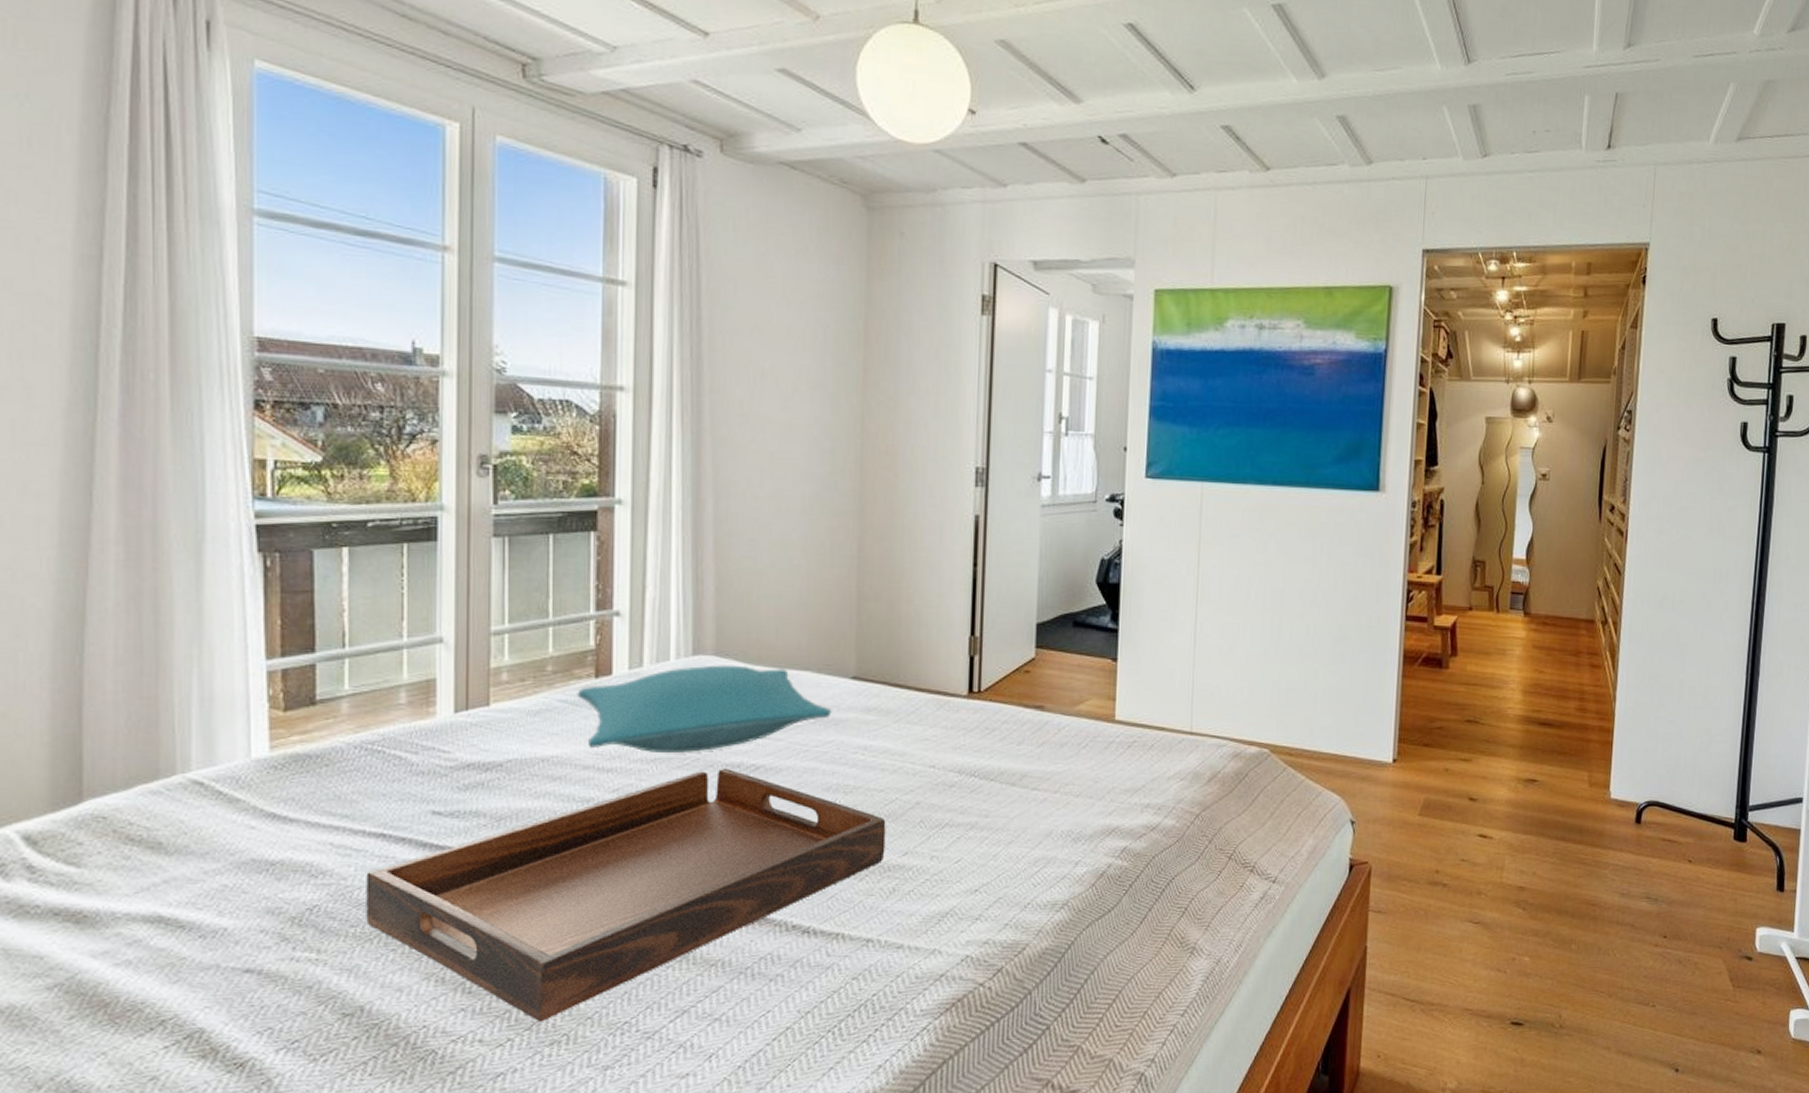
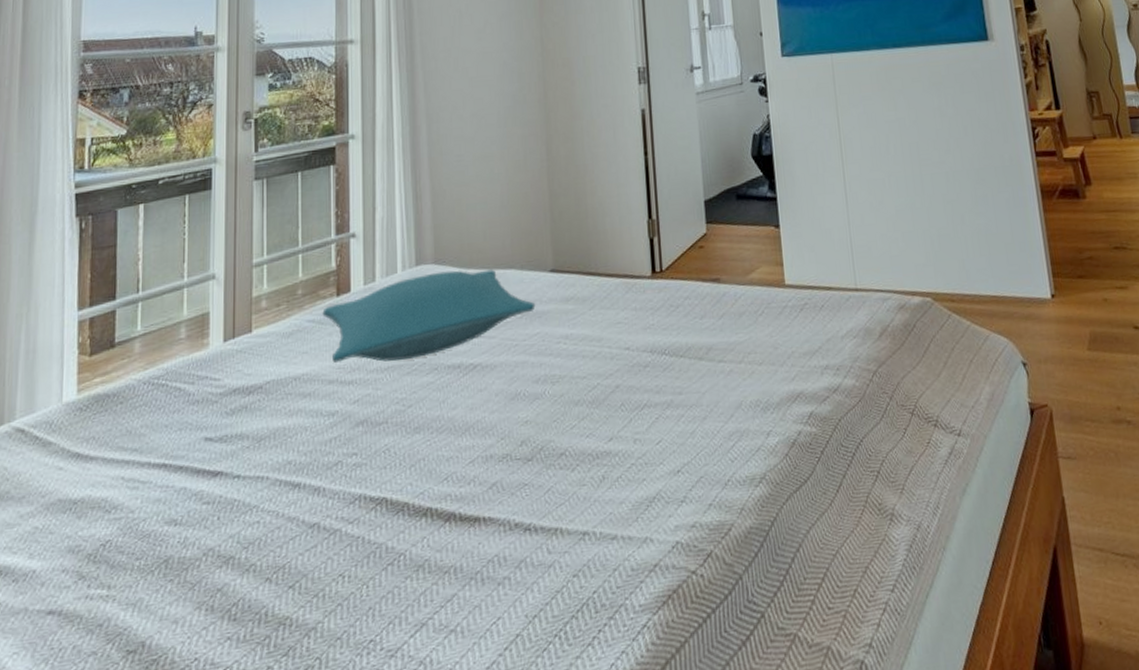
serving tray: present [366,768,886,1023] -> none [149,369,593,647]

